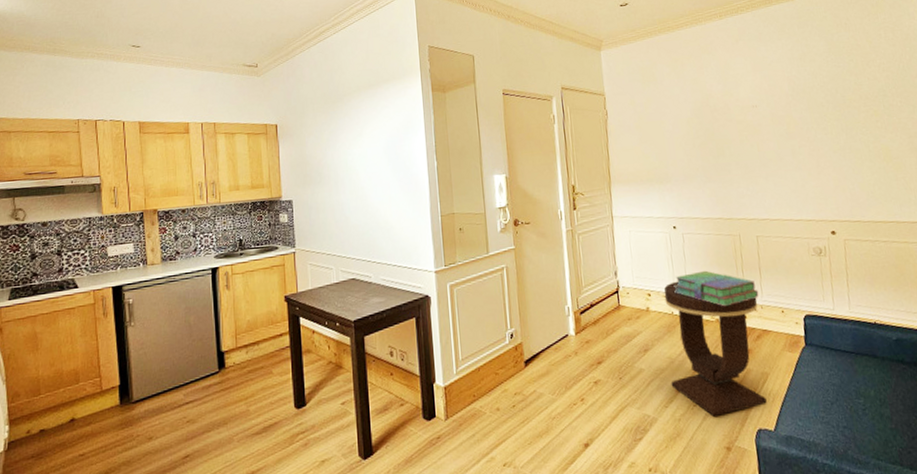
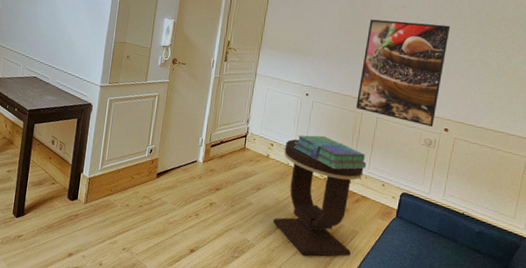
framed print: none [722,117,819,234] -> present [356,19,451,127]

